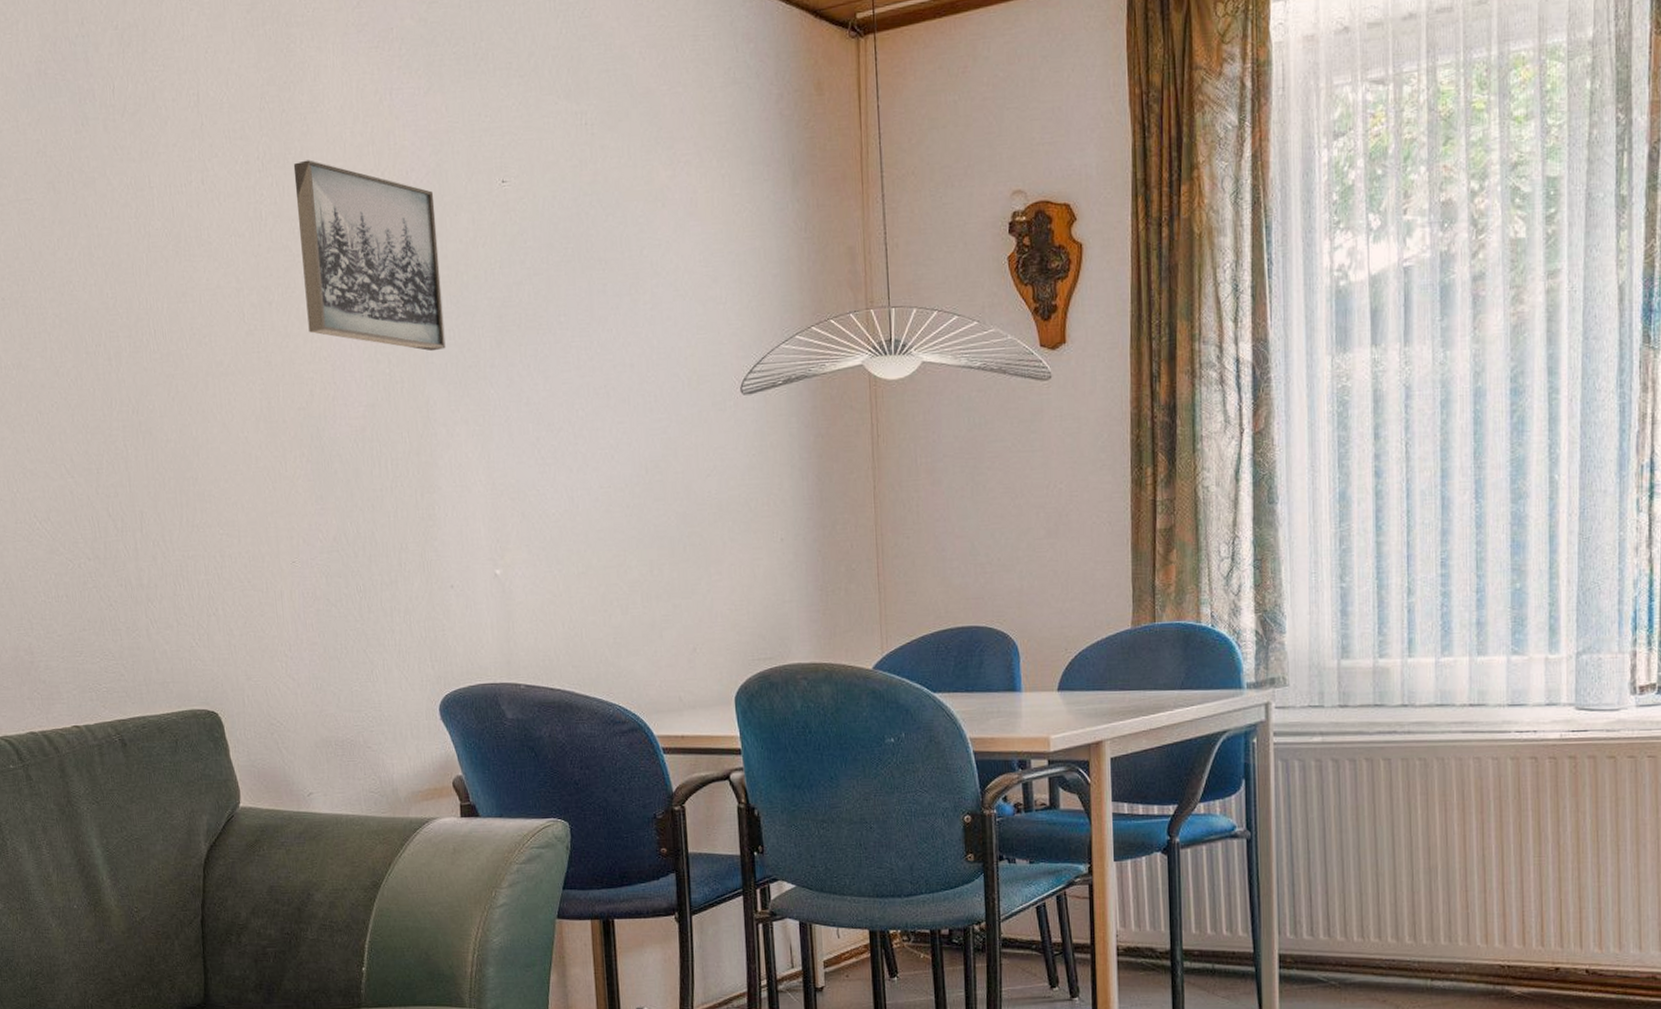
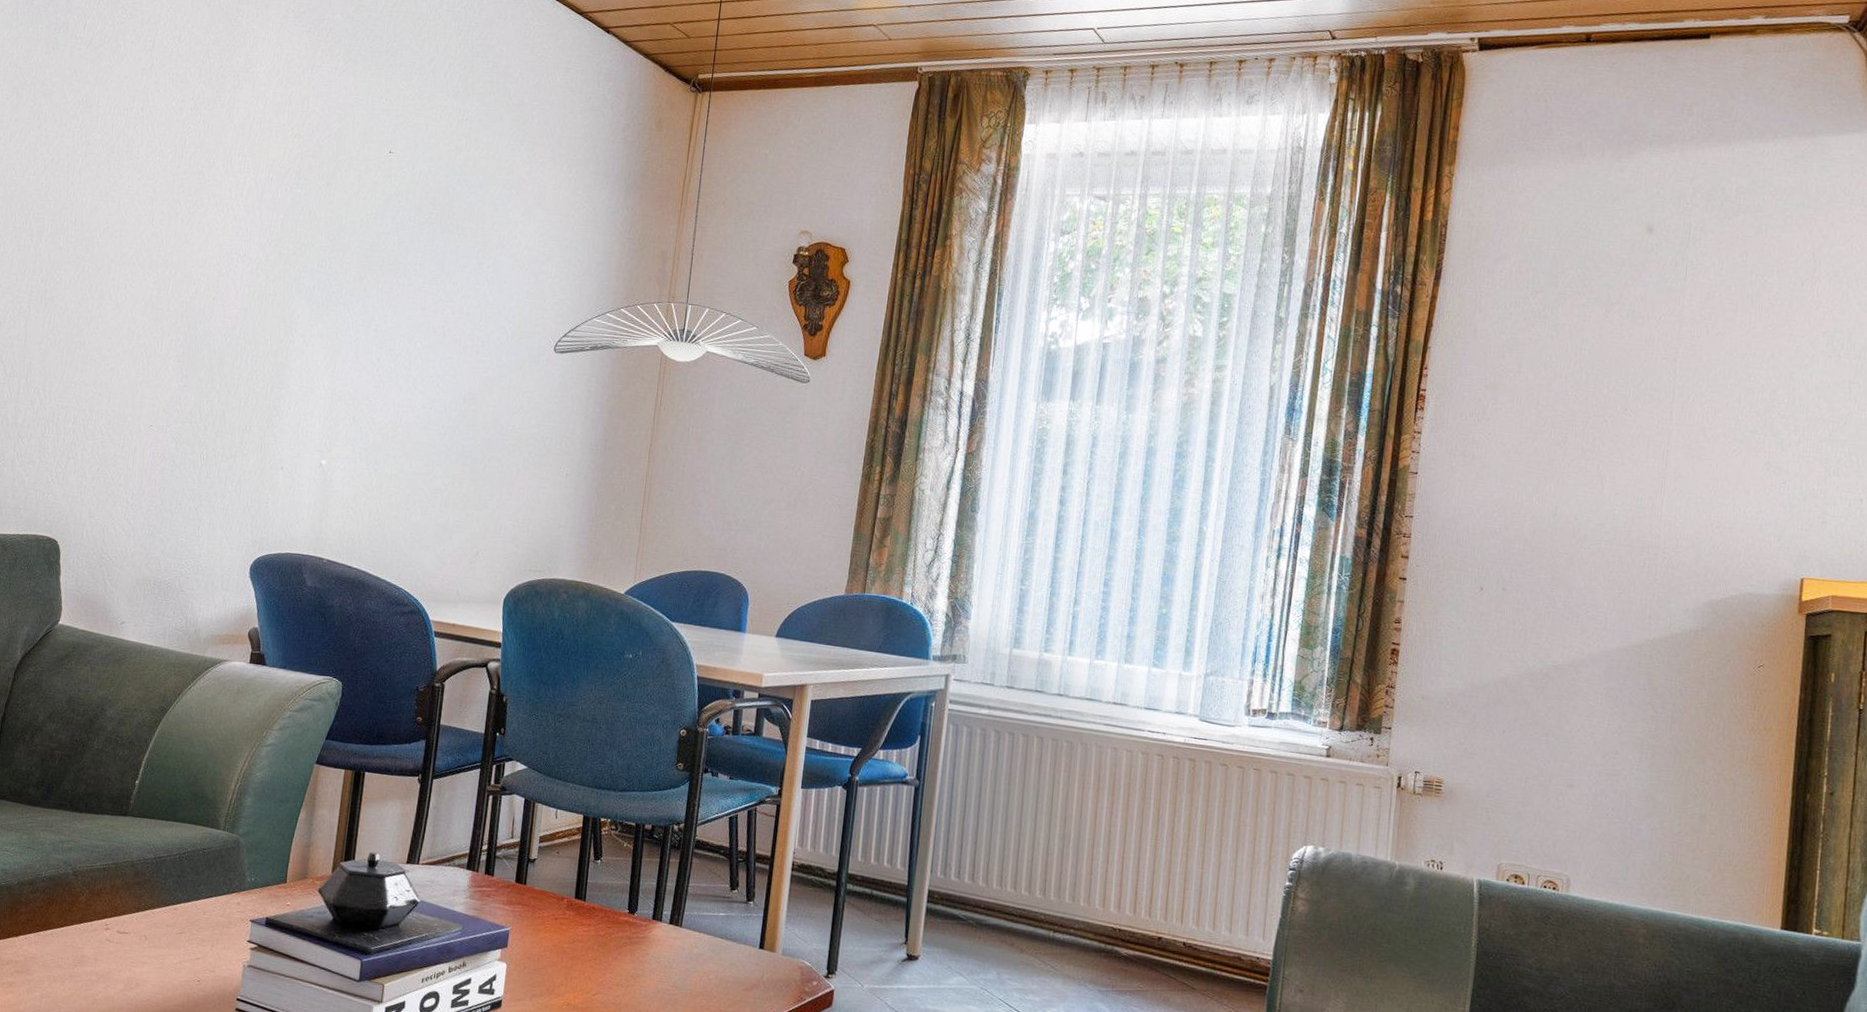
wall art: present [293,160,446,352] -> none [205,107,332,275]

